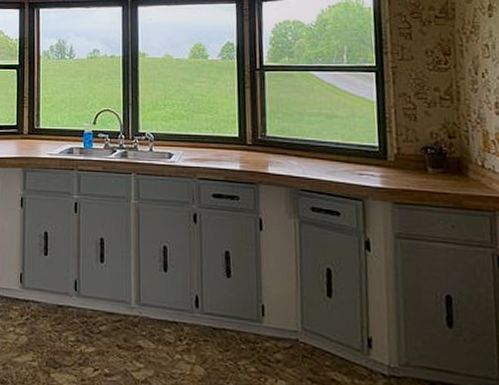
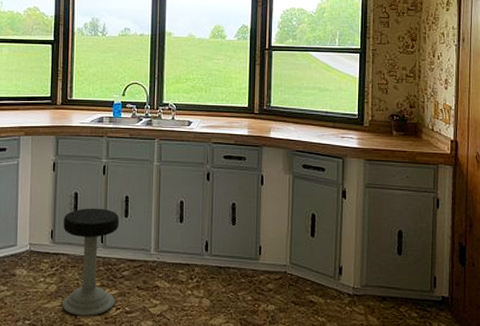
stool: none [33,250,94,376] -> present [62,208,119,316]

